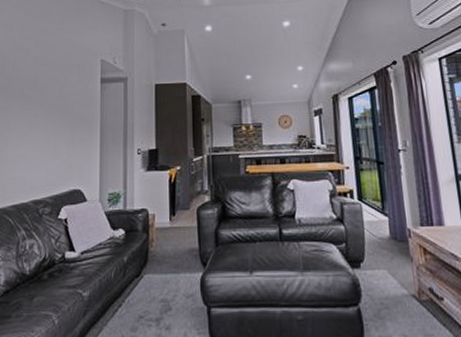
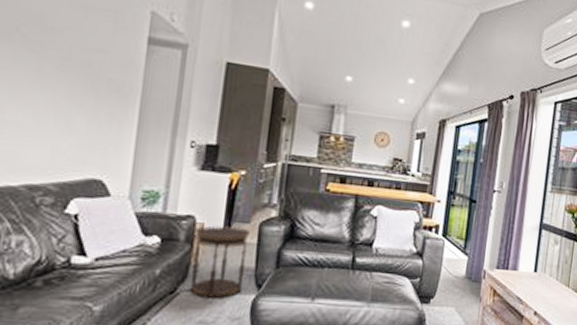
side table: none [148,214,191,279] -> present [189,225,250,299]

